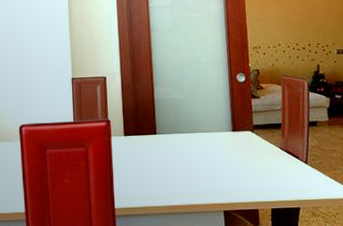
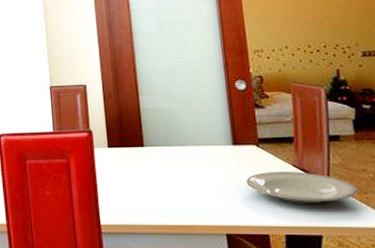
plate: none [242,153,329,181] -> present [246,172,358,203]

